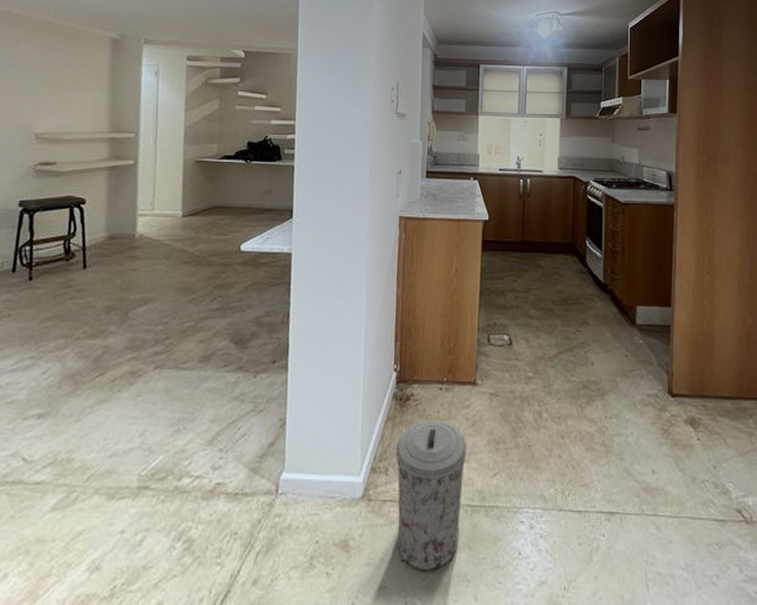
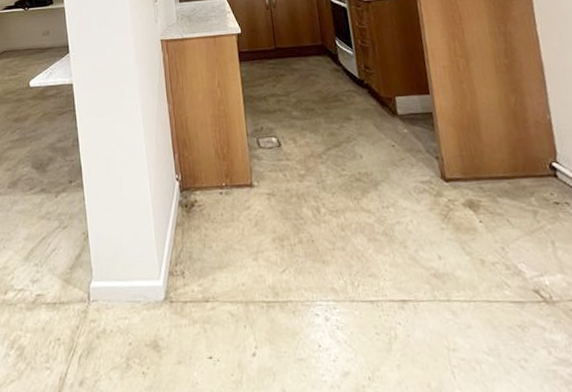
trash can: present [396,419,467,571] -> none [188,222,260,367]

